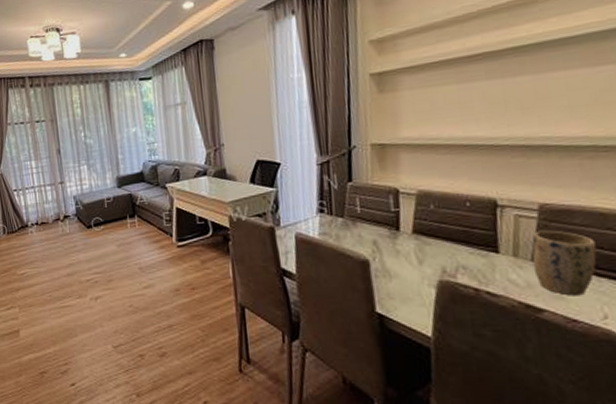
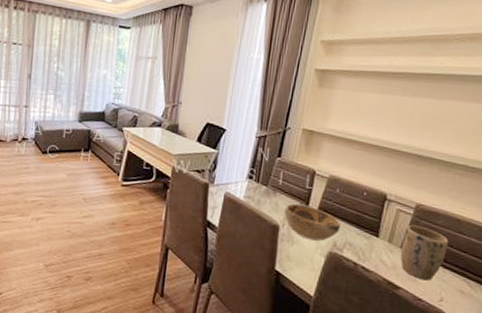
decorative bowl: none [371,231,447,270] -> present [284,203,341,241]

